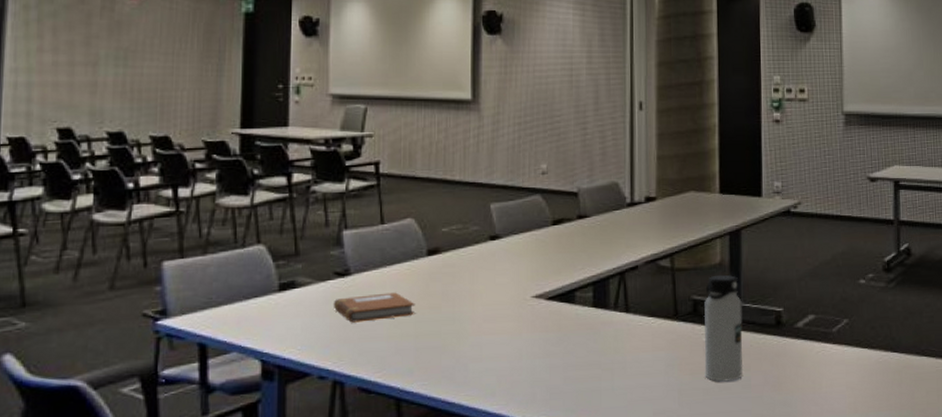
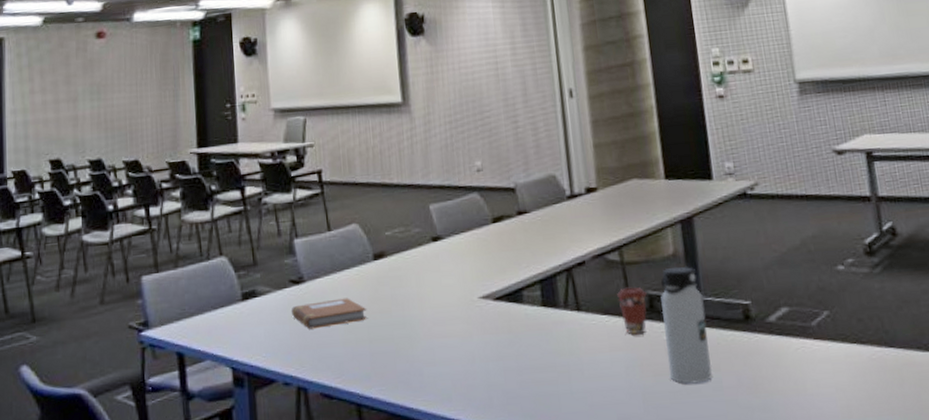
coffee cup: none [665,292,692,336] -> present [617,287,647,335]

